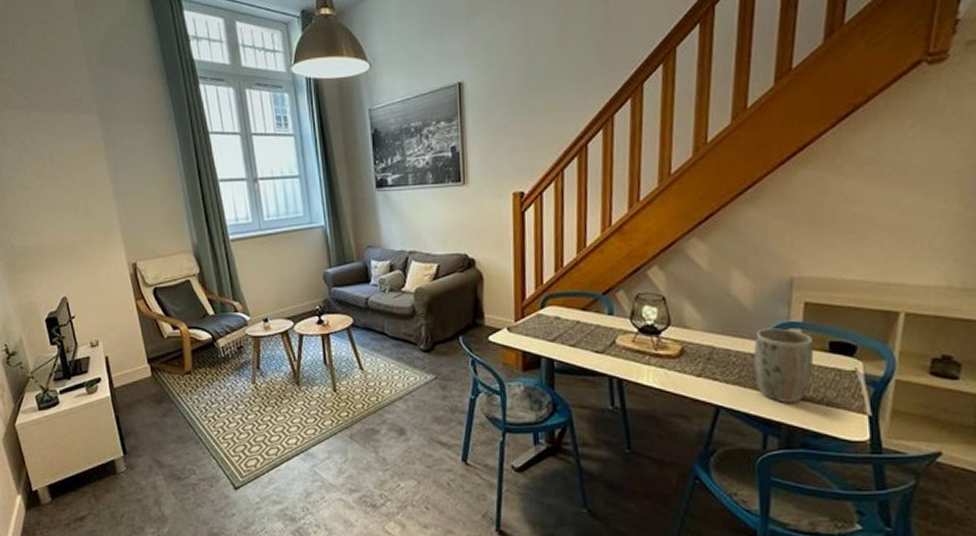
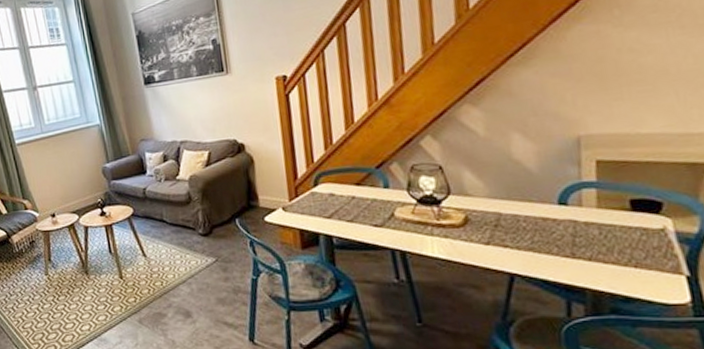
plant pot: present [754,328,814,403] -> none [544,189,614,267]

